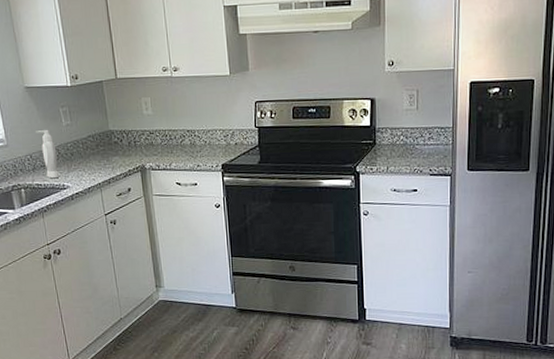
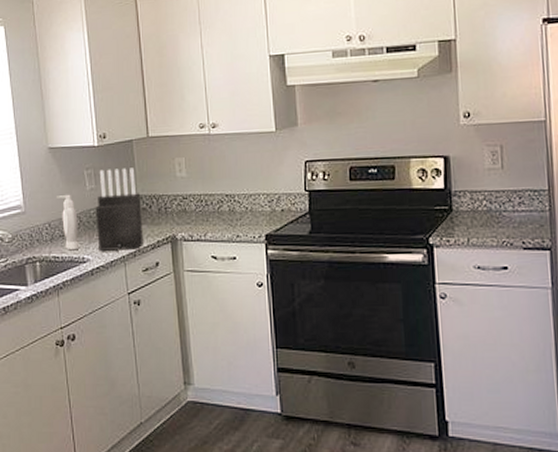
knife block: none [72,106,117,179] -> present [95,168,144,251]

